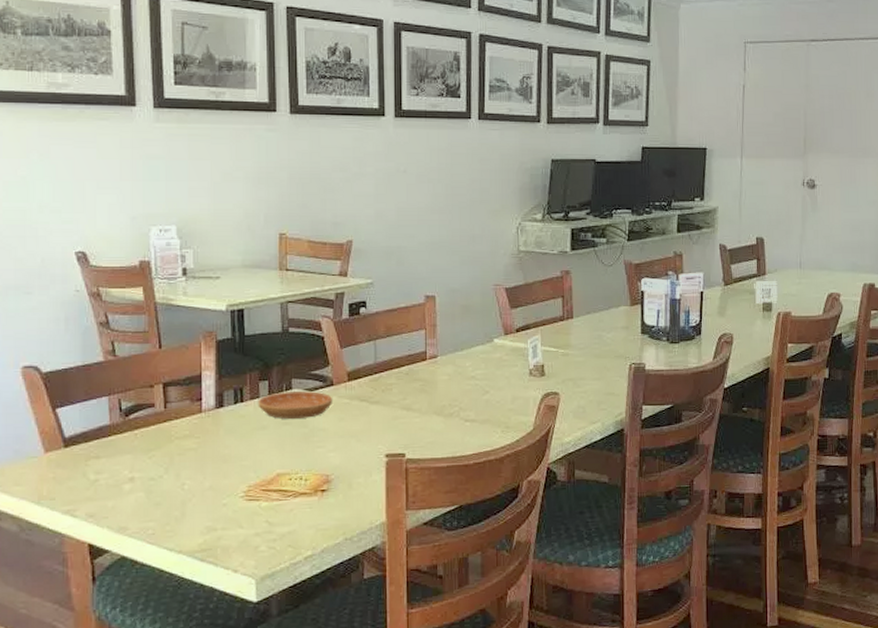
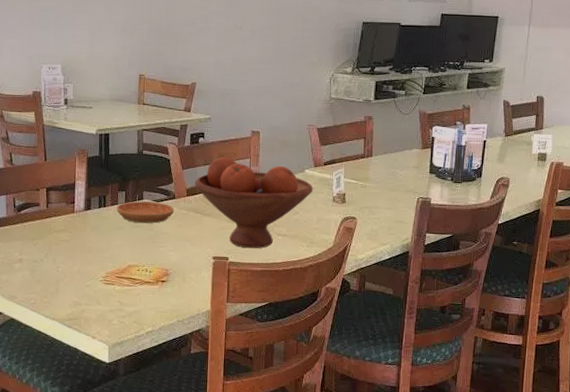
fruit bowl: none [357,329,505,441] -> present [195,157,314,249]

